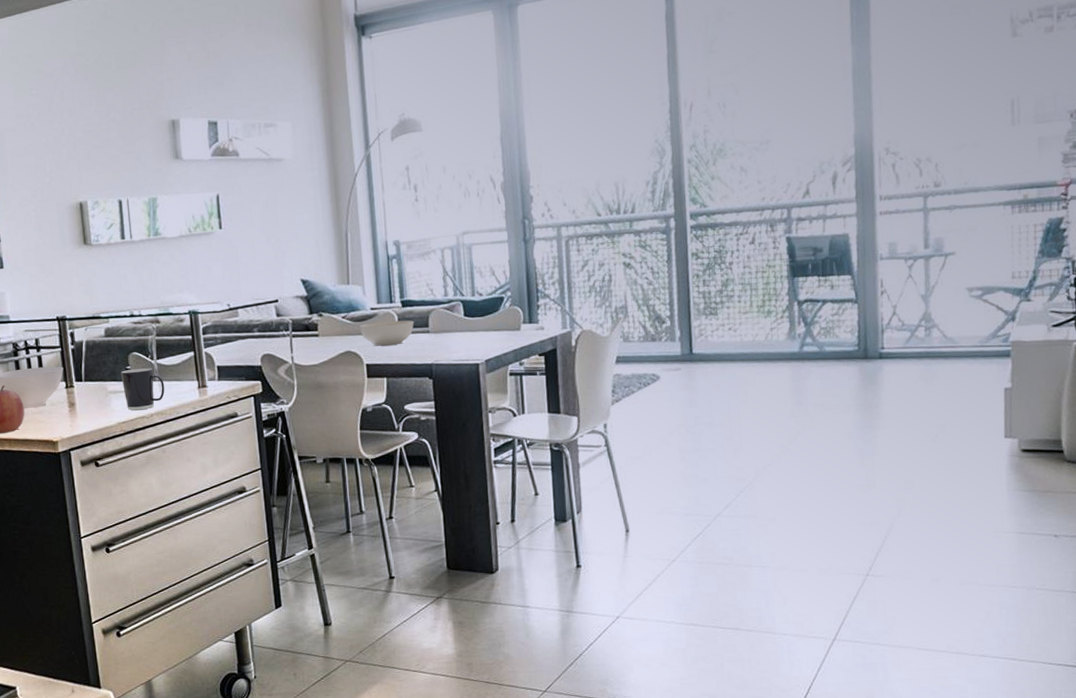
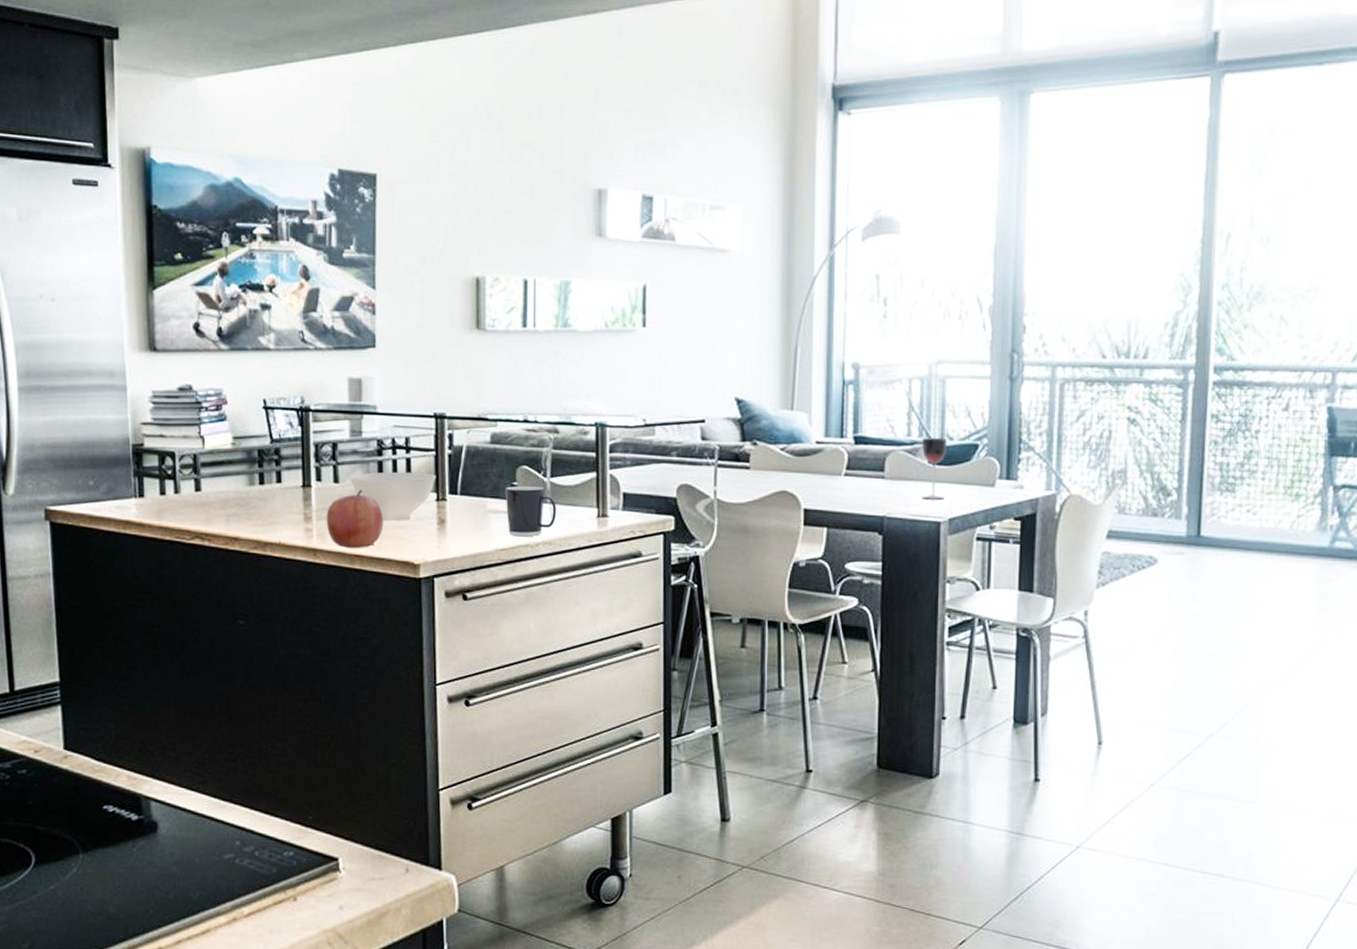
bowl: present [360,320,414,346] -> none [801,459,867,489]
wineglass: none [457,295,480,346] -> present [921,437,947,500]

